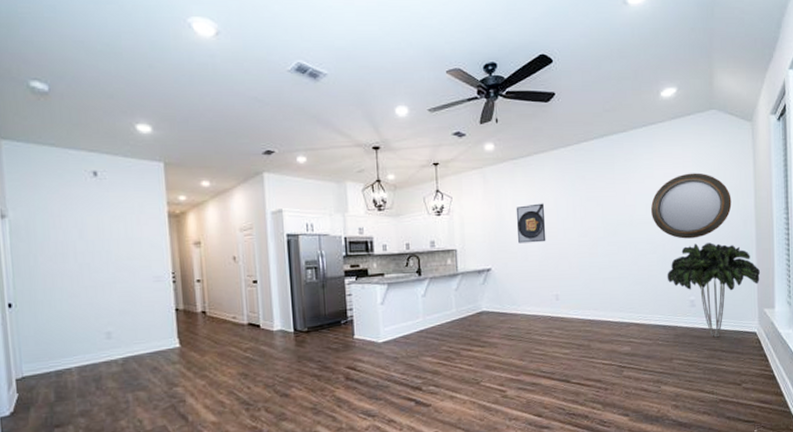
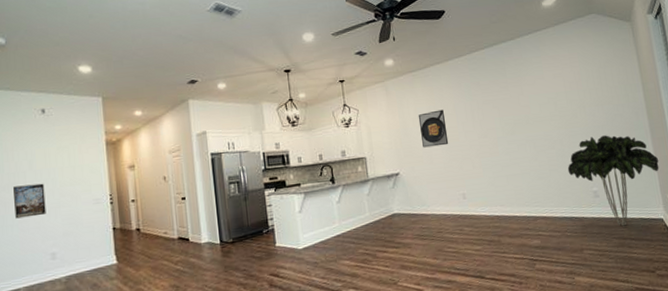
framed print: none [62,255,100,293] -> present [13,183,46,219]
home mirror: present [651,172,732,239] -> none [544,71,622,134]

